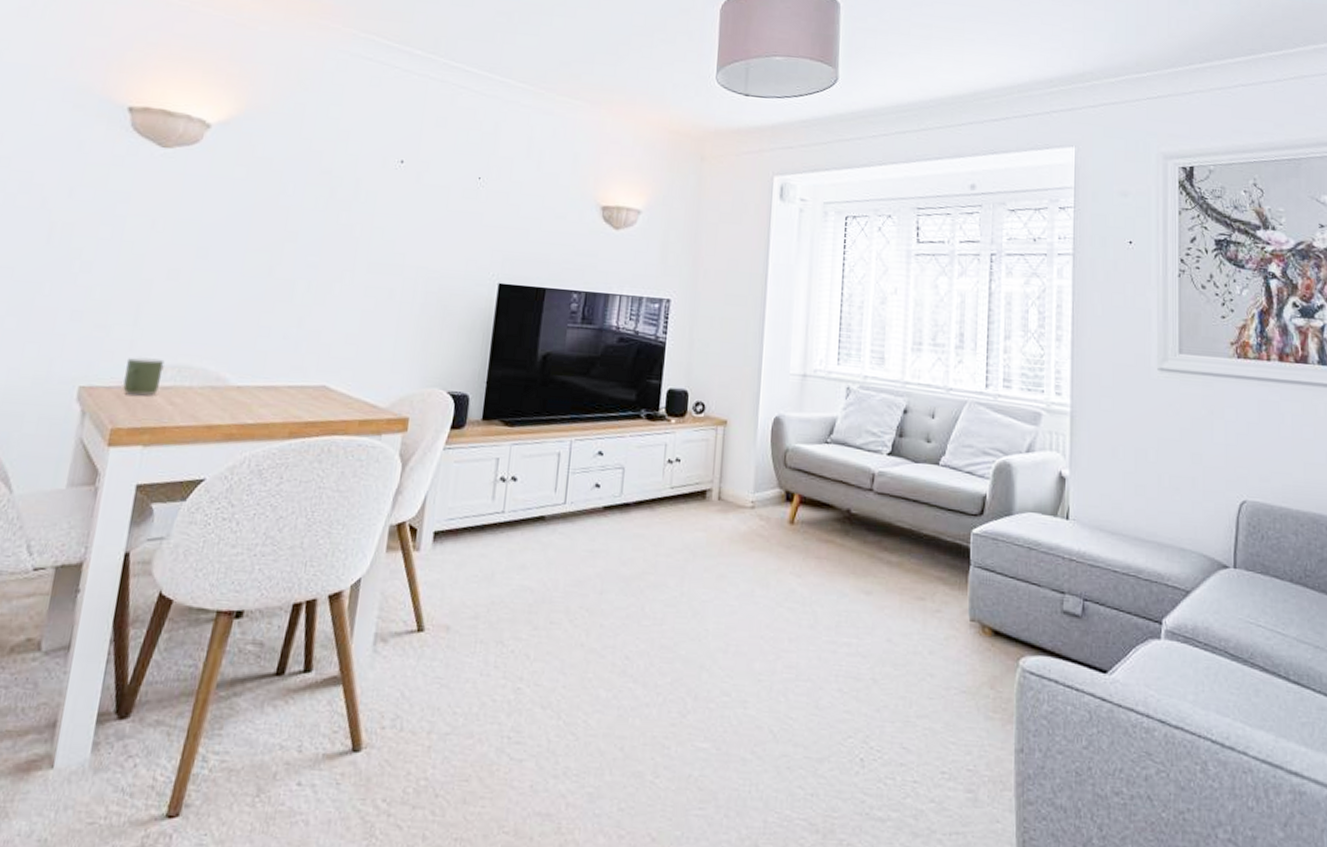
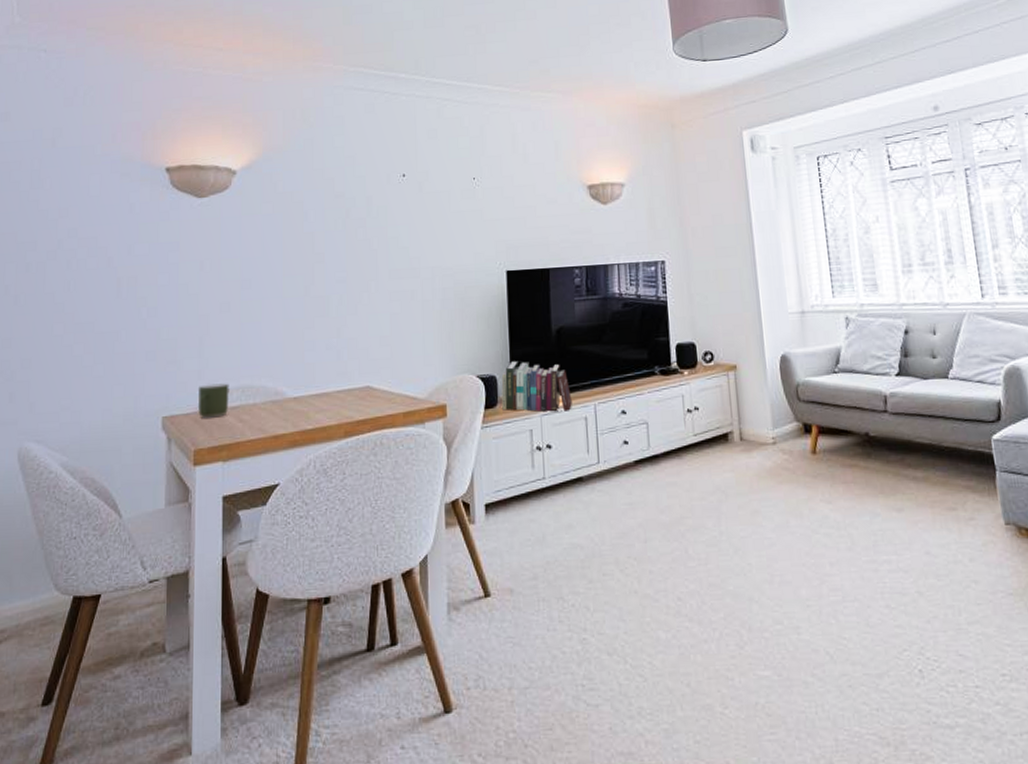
books: none [470,382,548,444] -> present [501,361,572,412]

